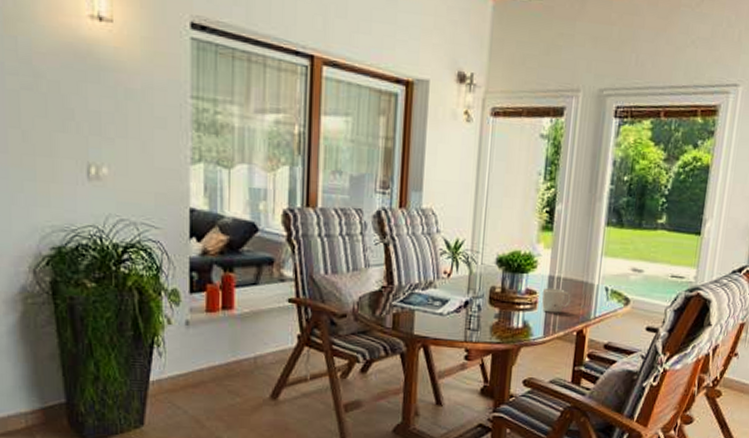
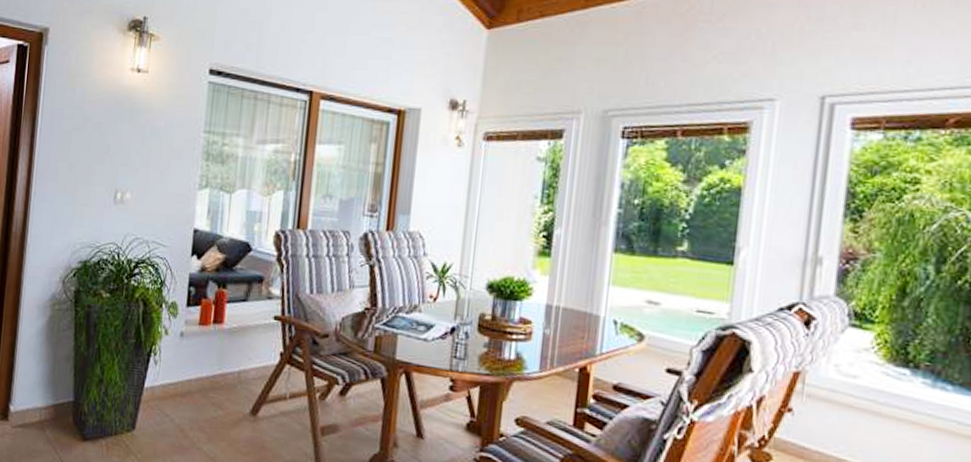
mug: present [542,288,571,313] -> none [538,317,572,346]

